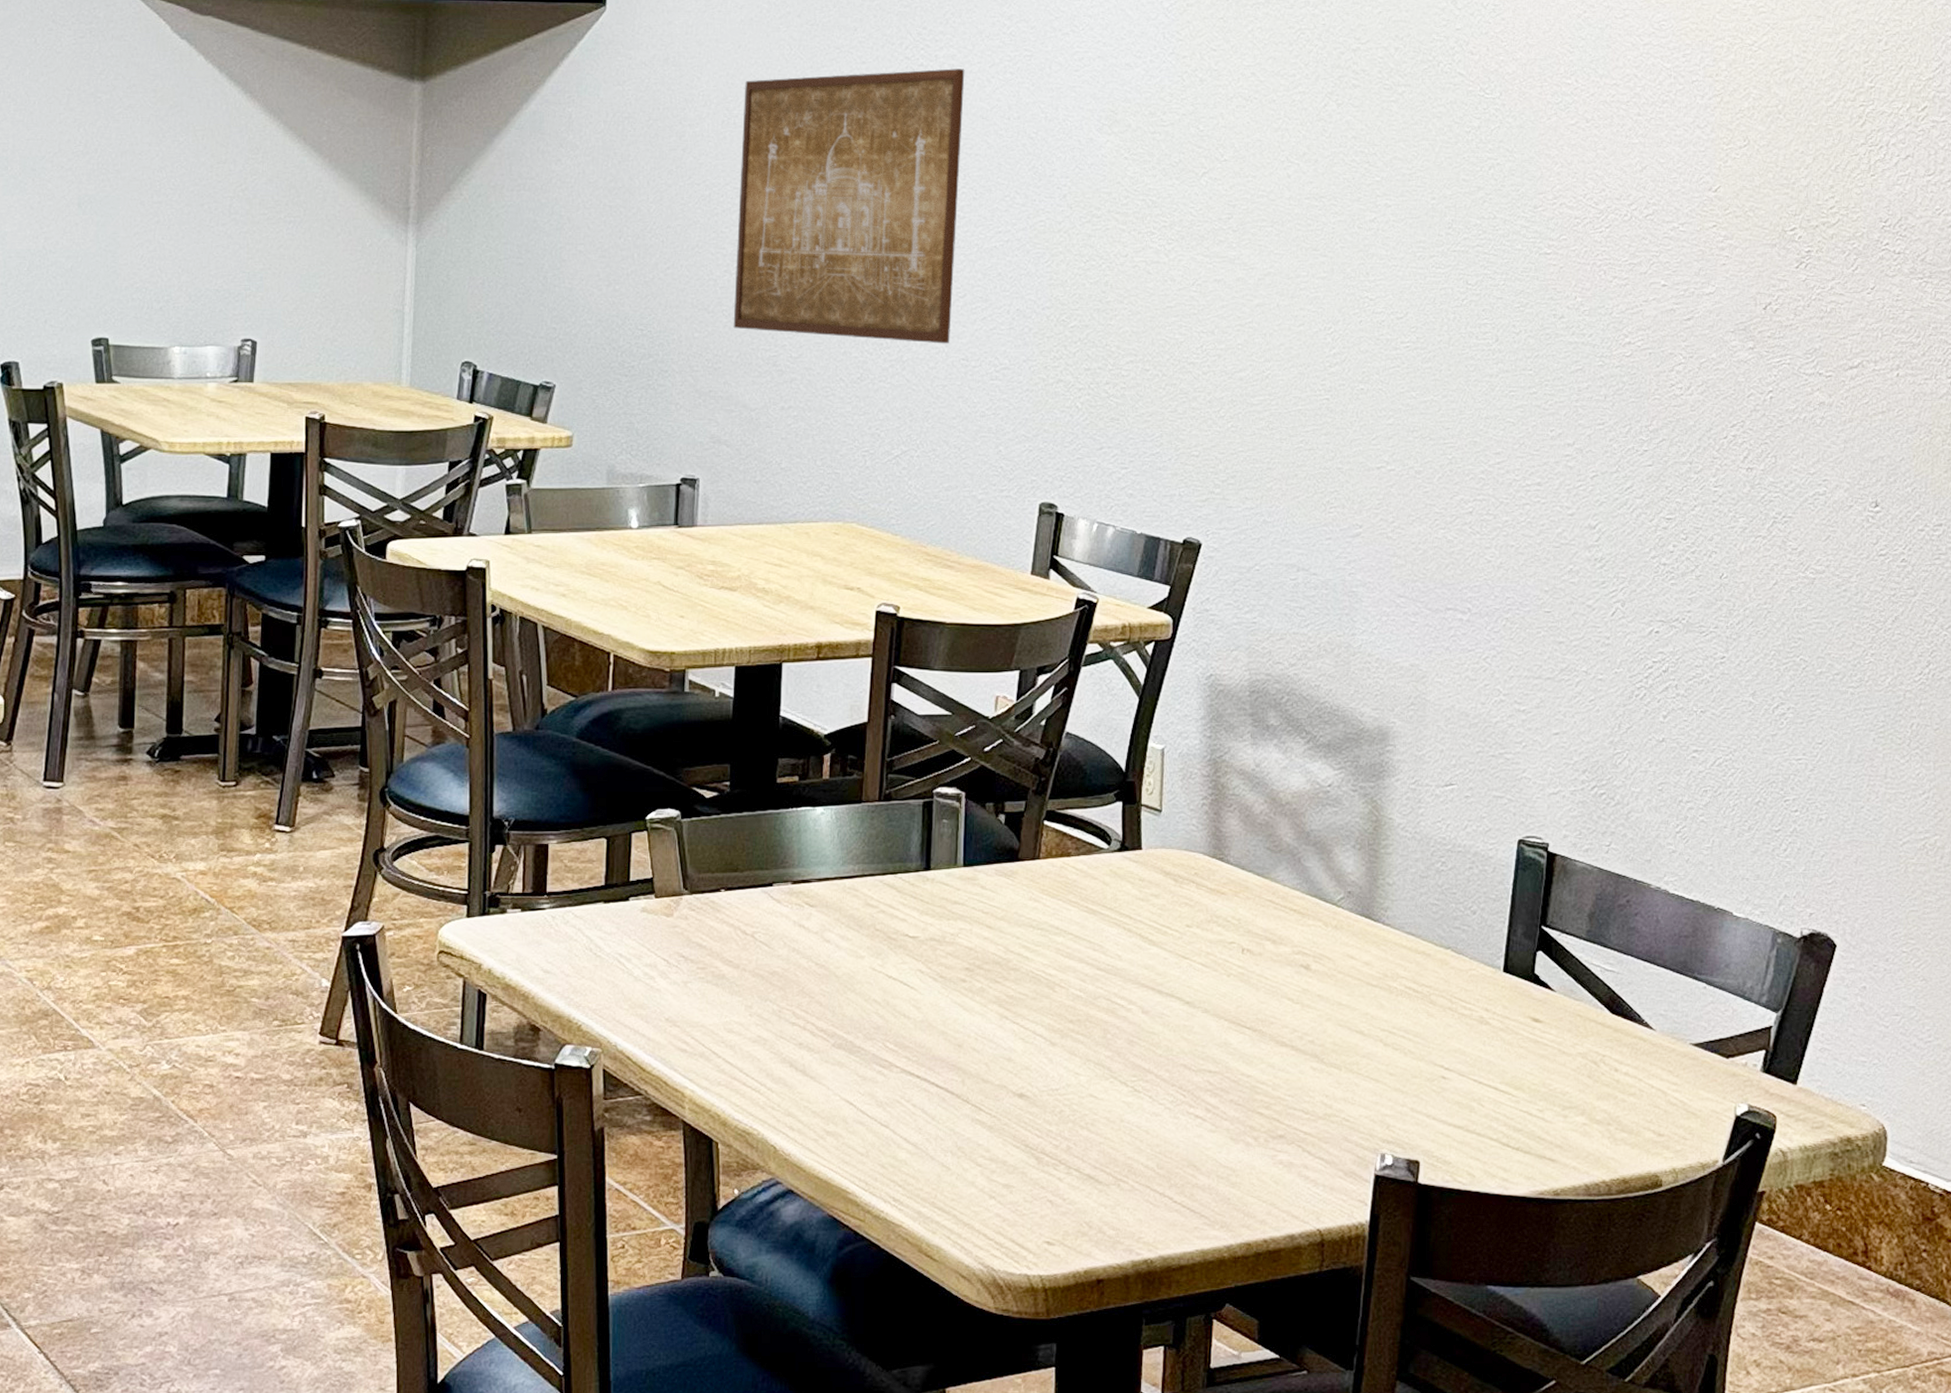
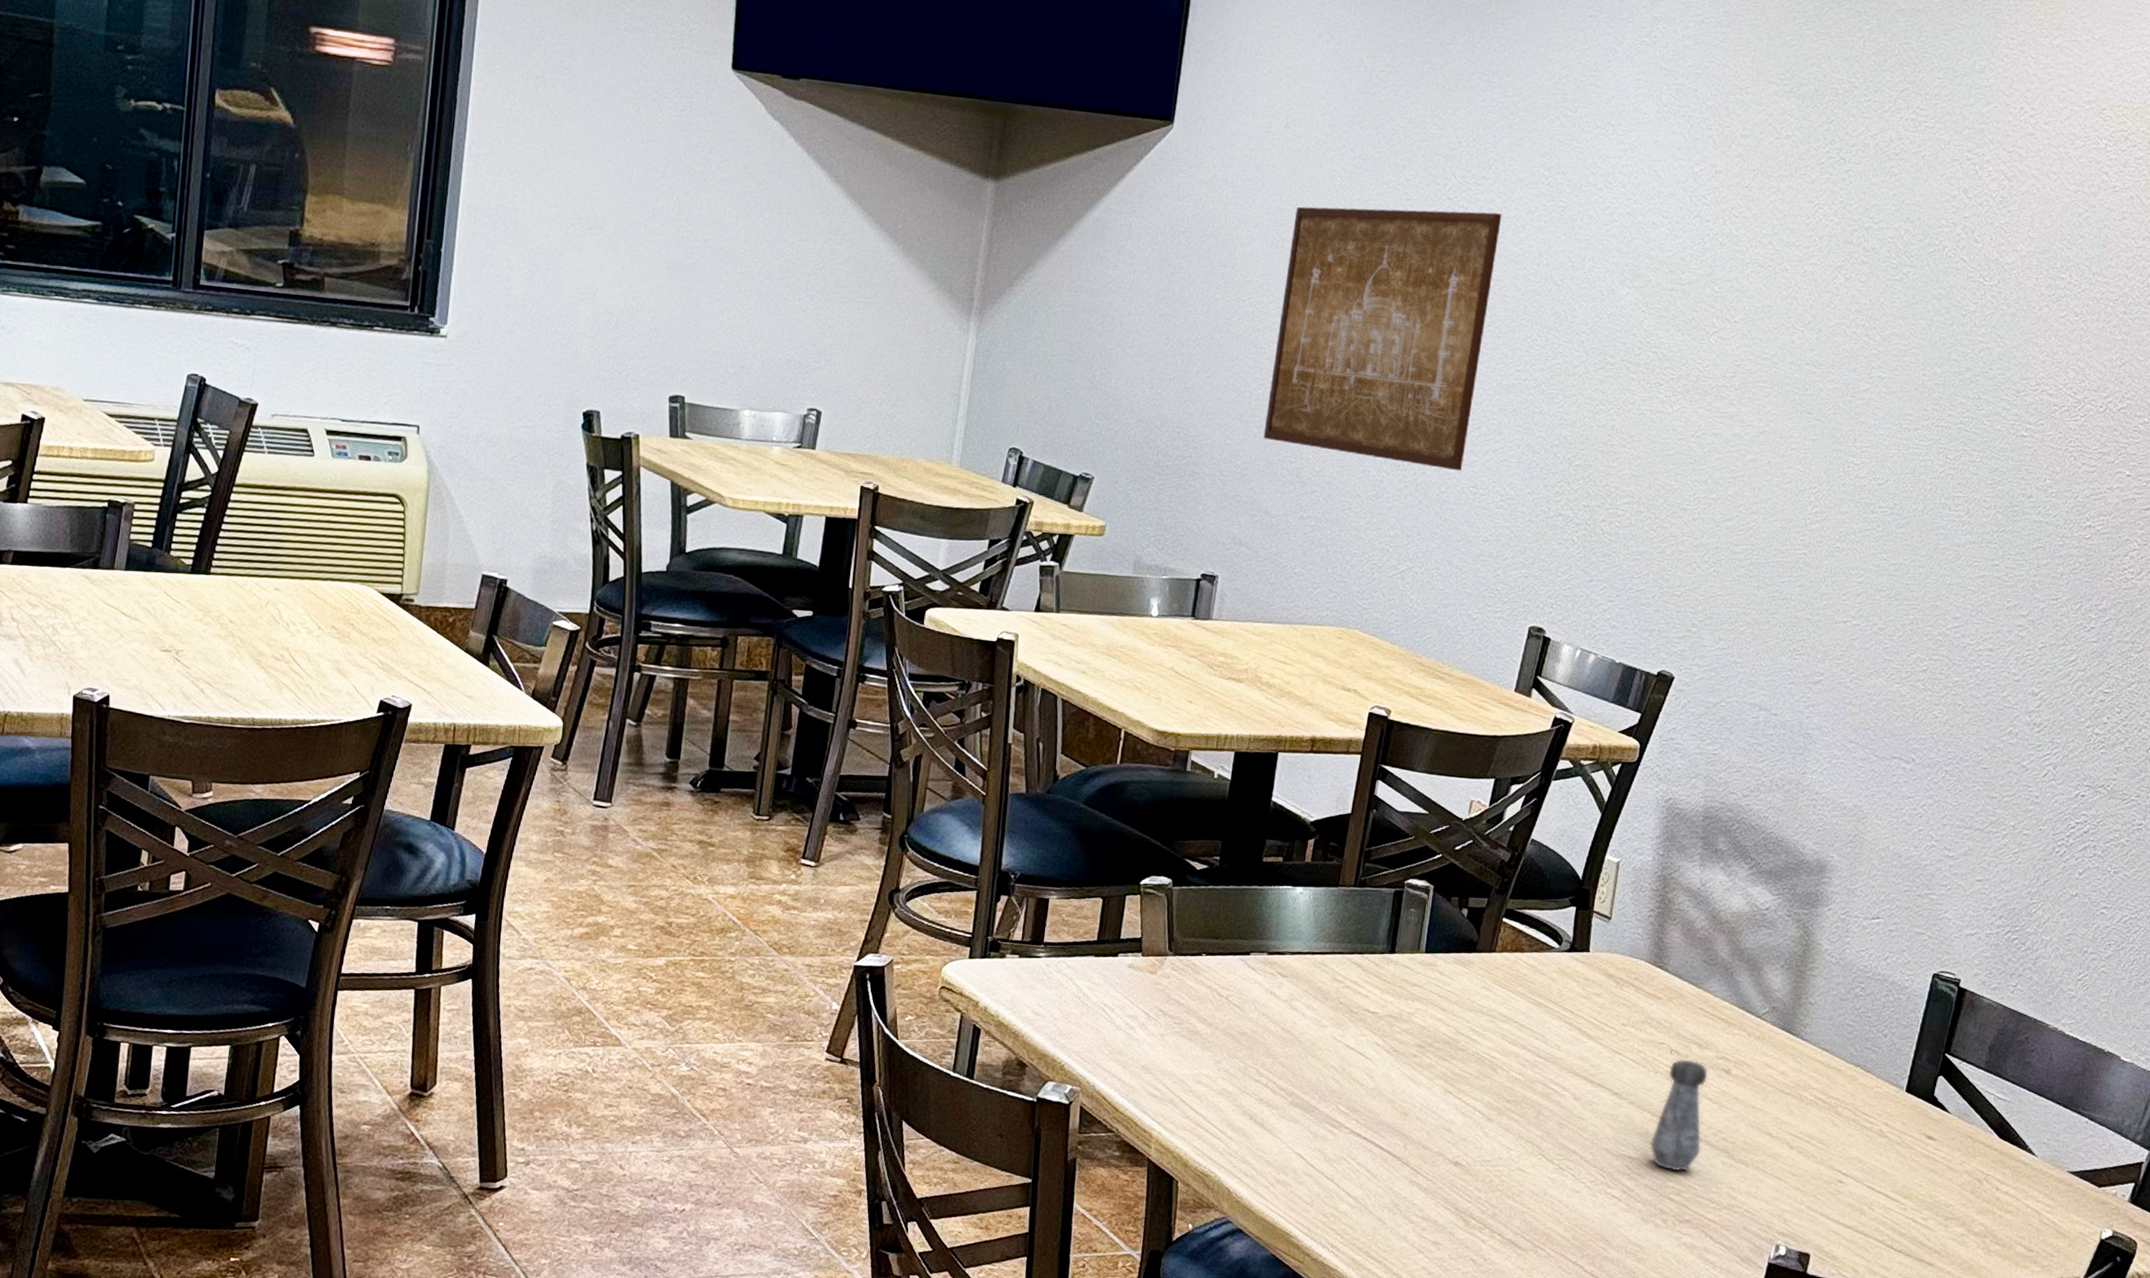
salt shaker: none [1230,958,1288,1082] -> present [1649,1059,1709,1172]

